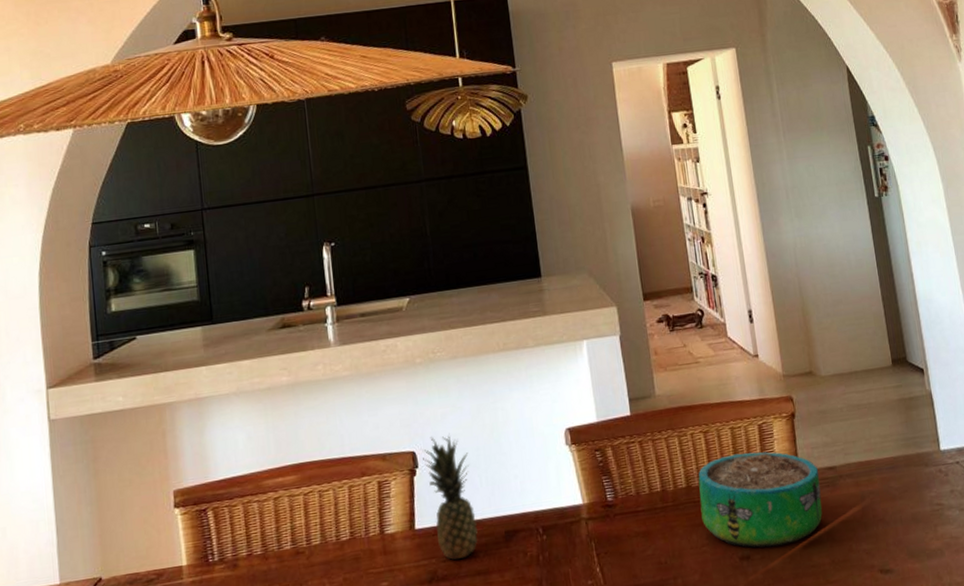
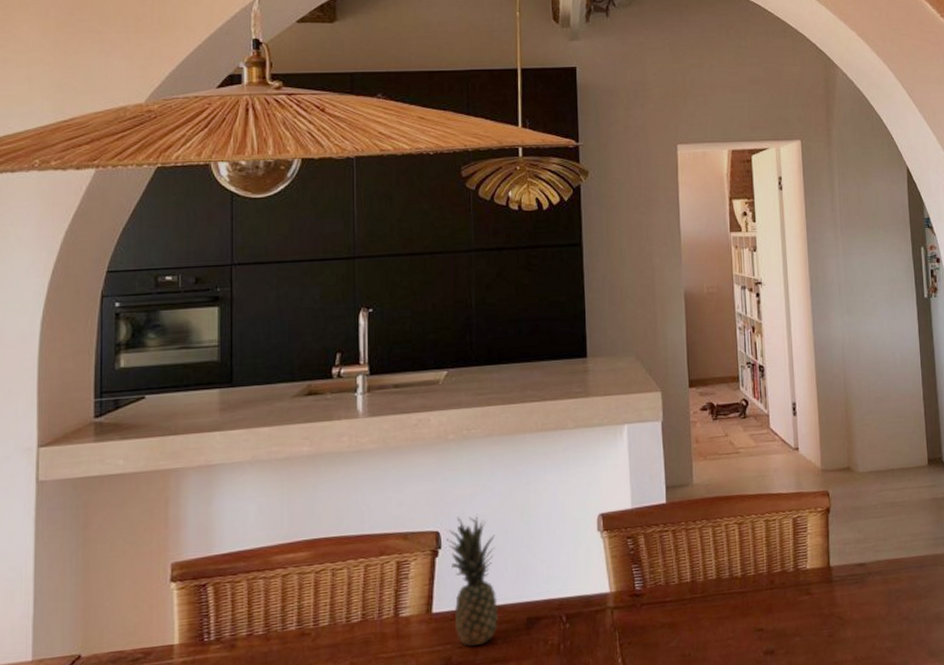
decorative bowl: present [698,451,822,548] -> none [728,545,850,643]

